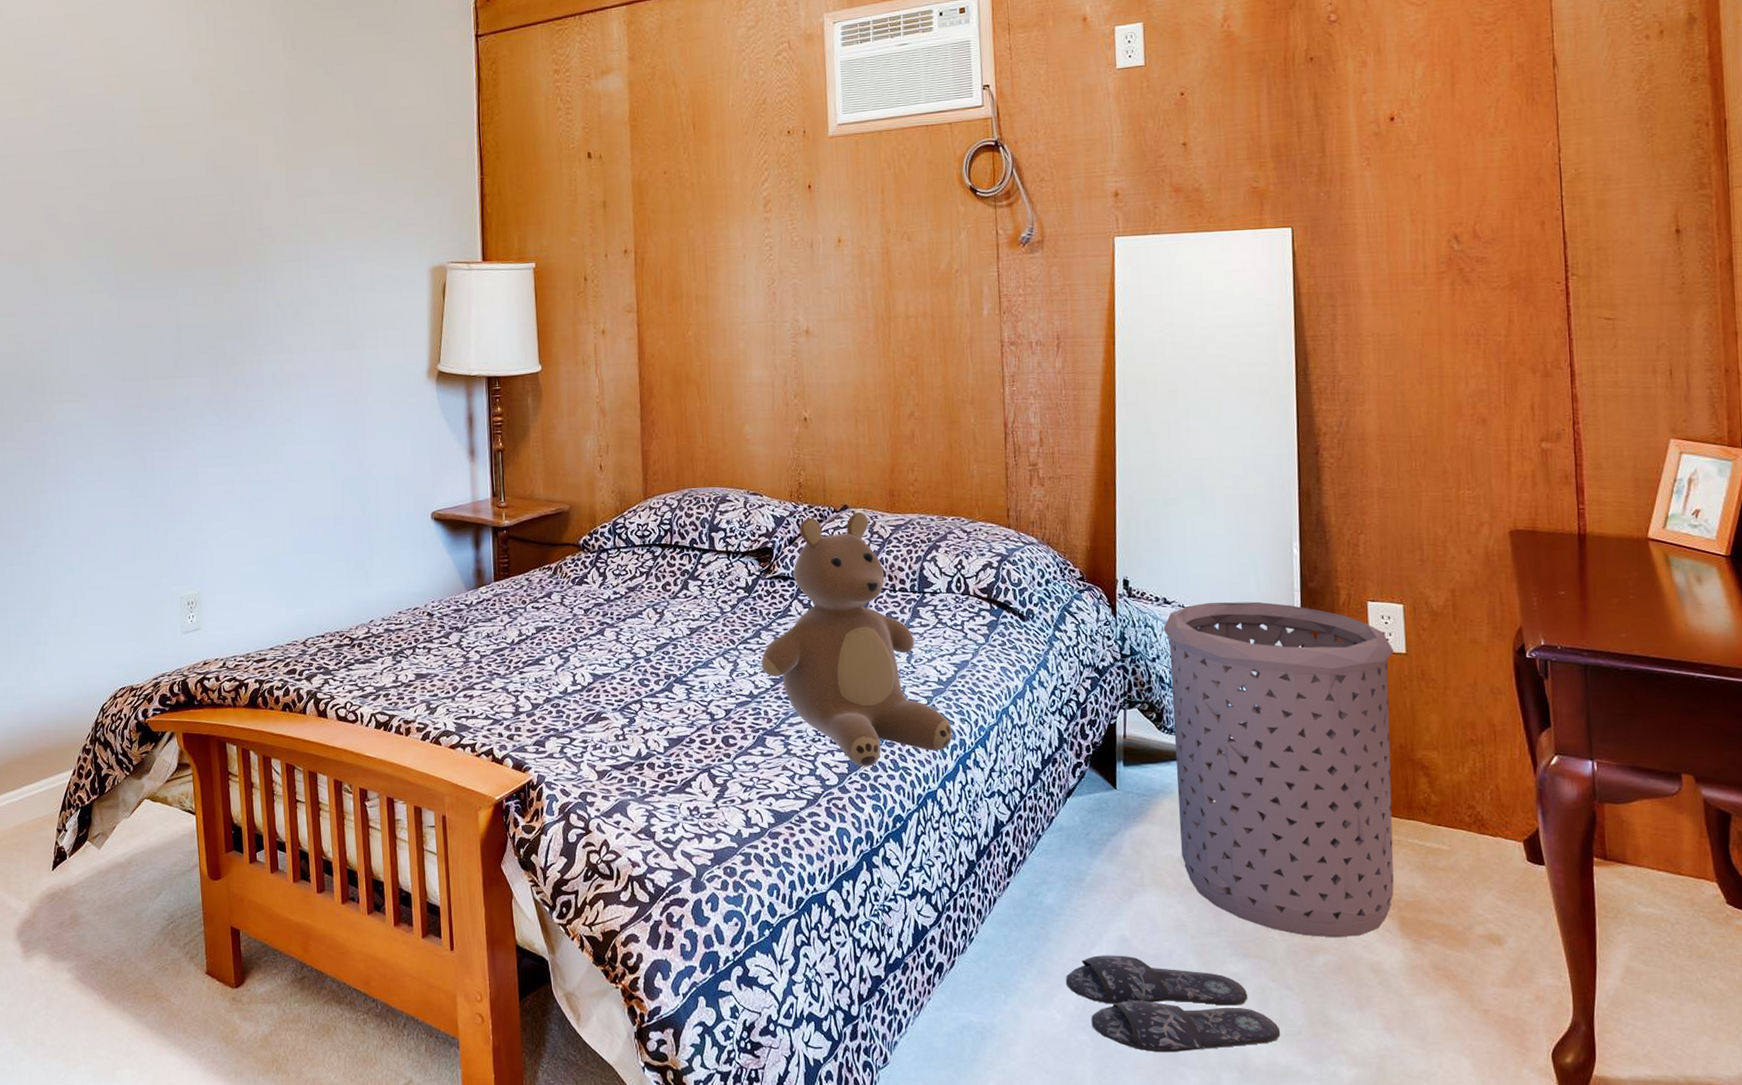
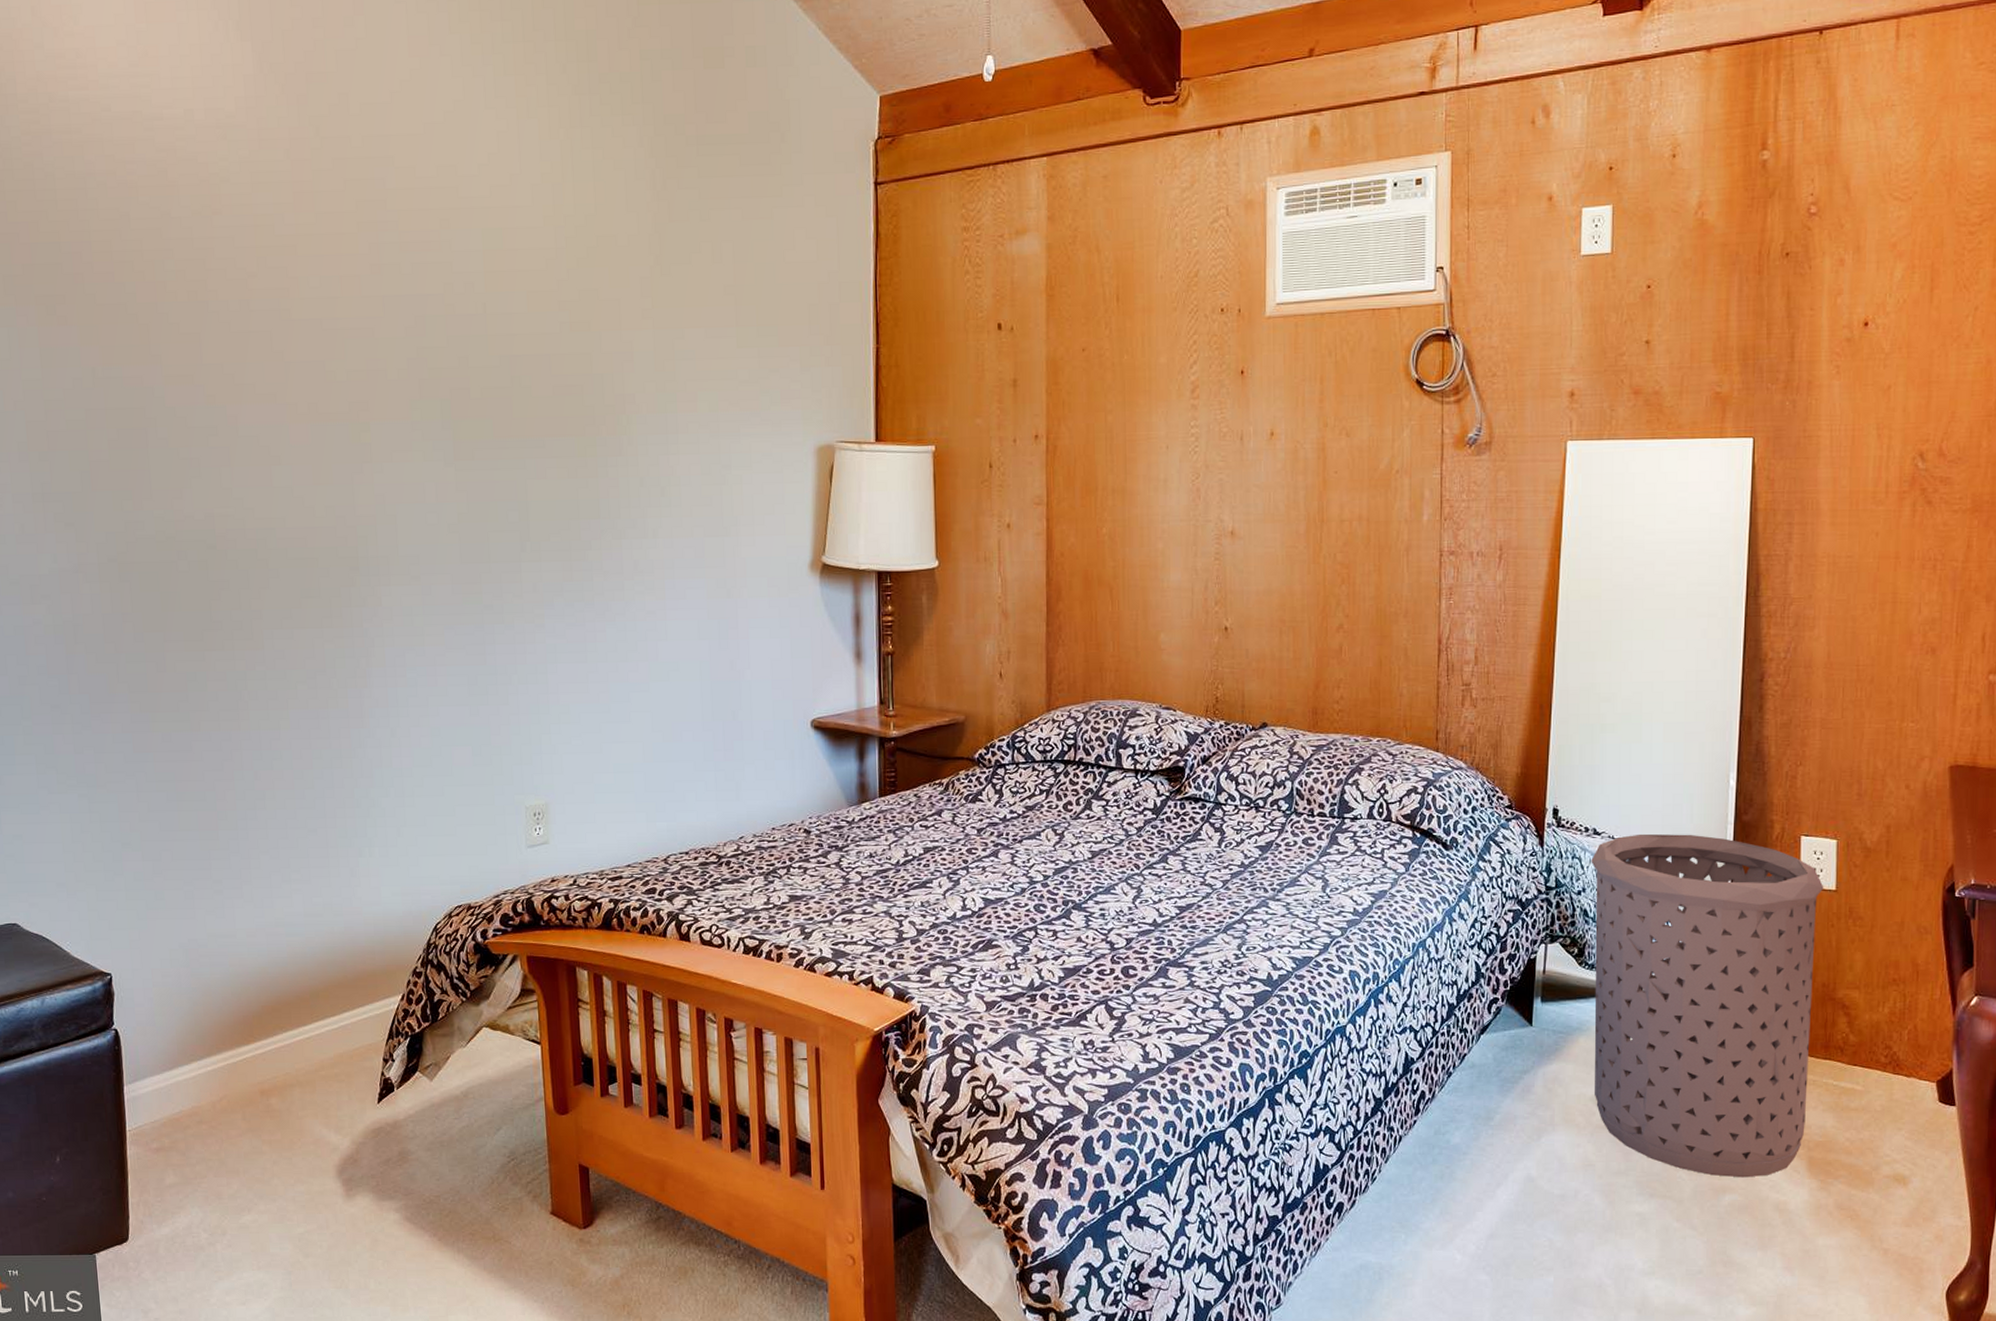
teddy bear: present [761,511,953,767] -> none [1167,730,1366,1001]
slippers: present [1066,955,1281,1053] -> none [1469,1195,1682,1293]

